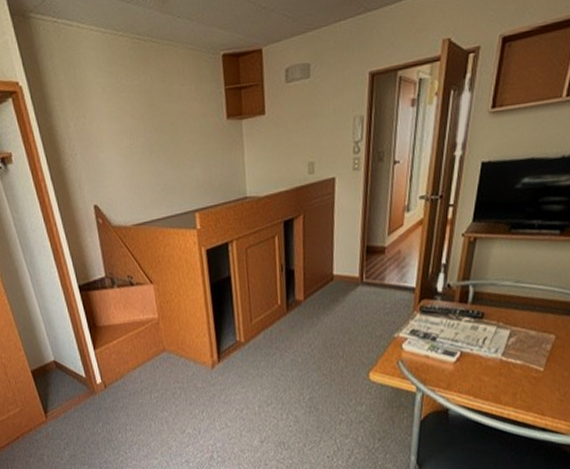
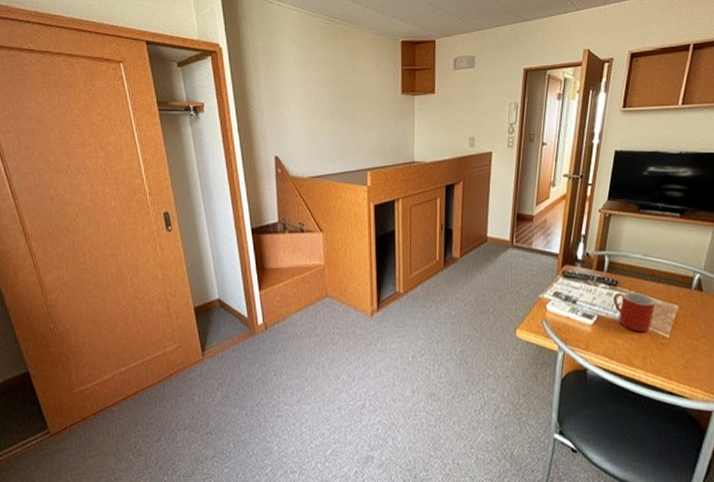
mug: none [479,323,528,367] -> present [613,292,656,333]

